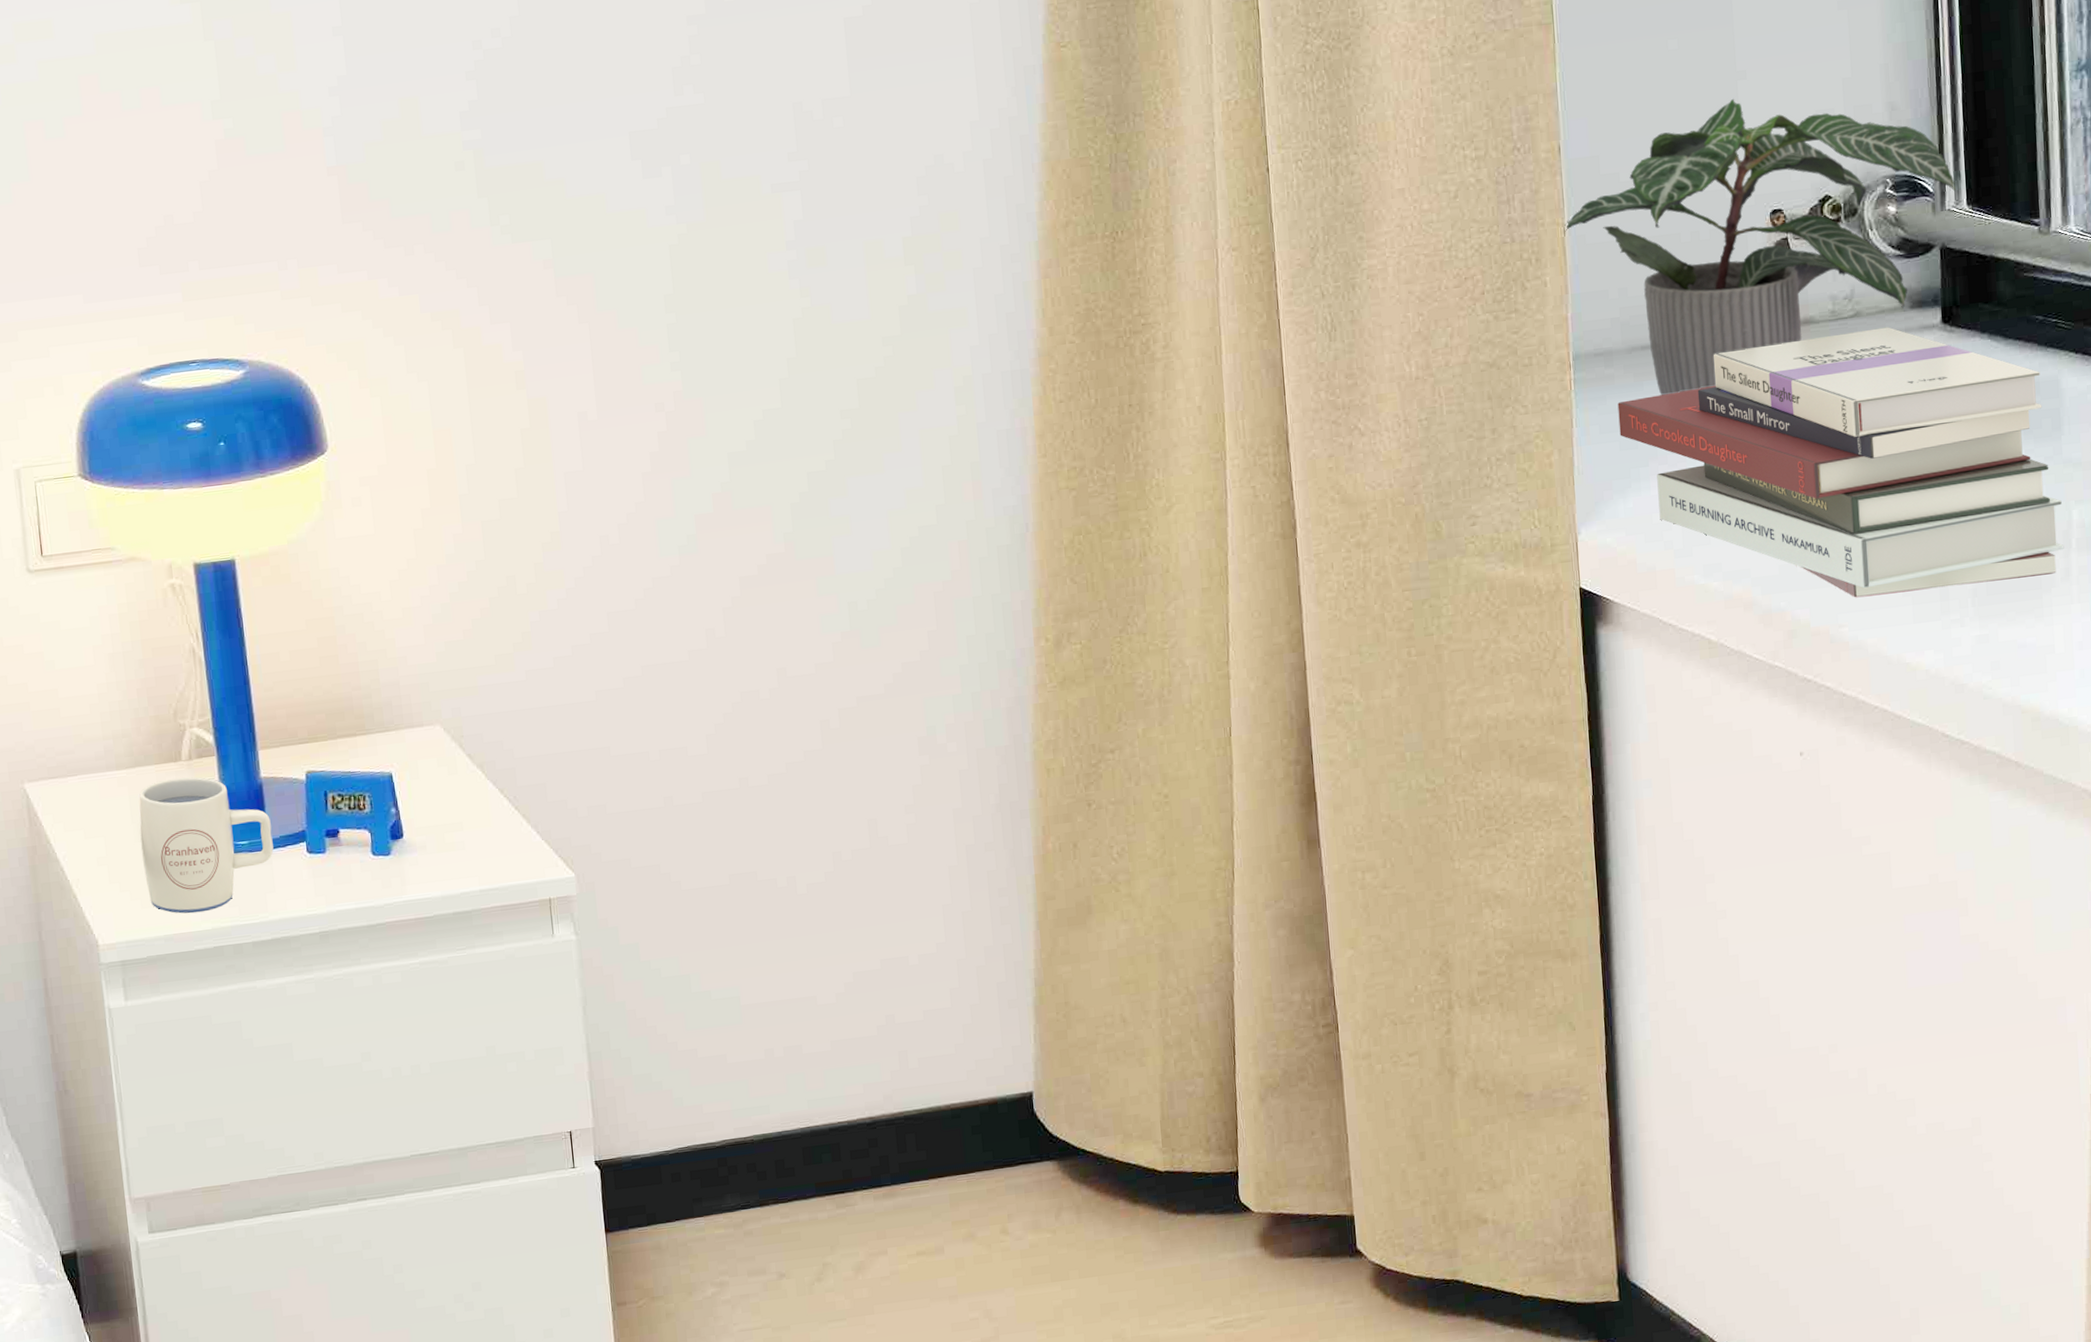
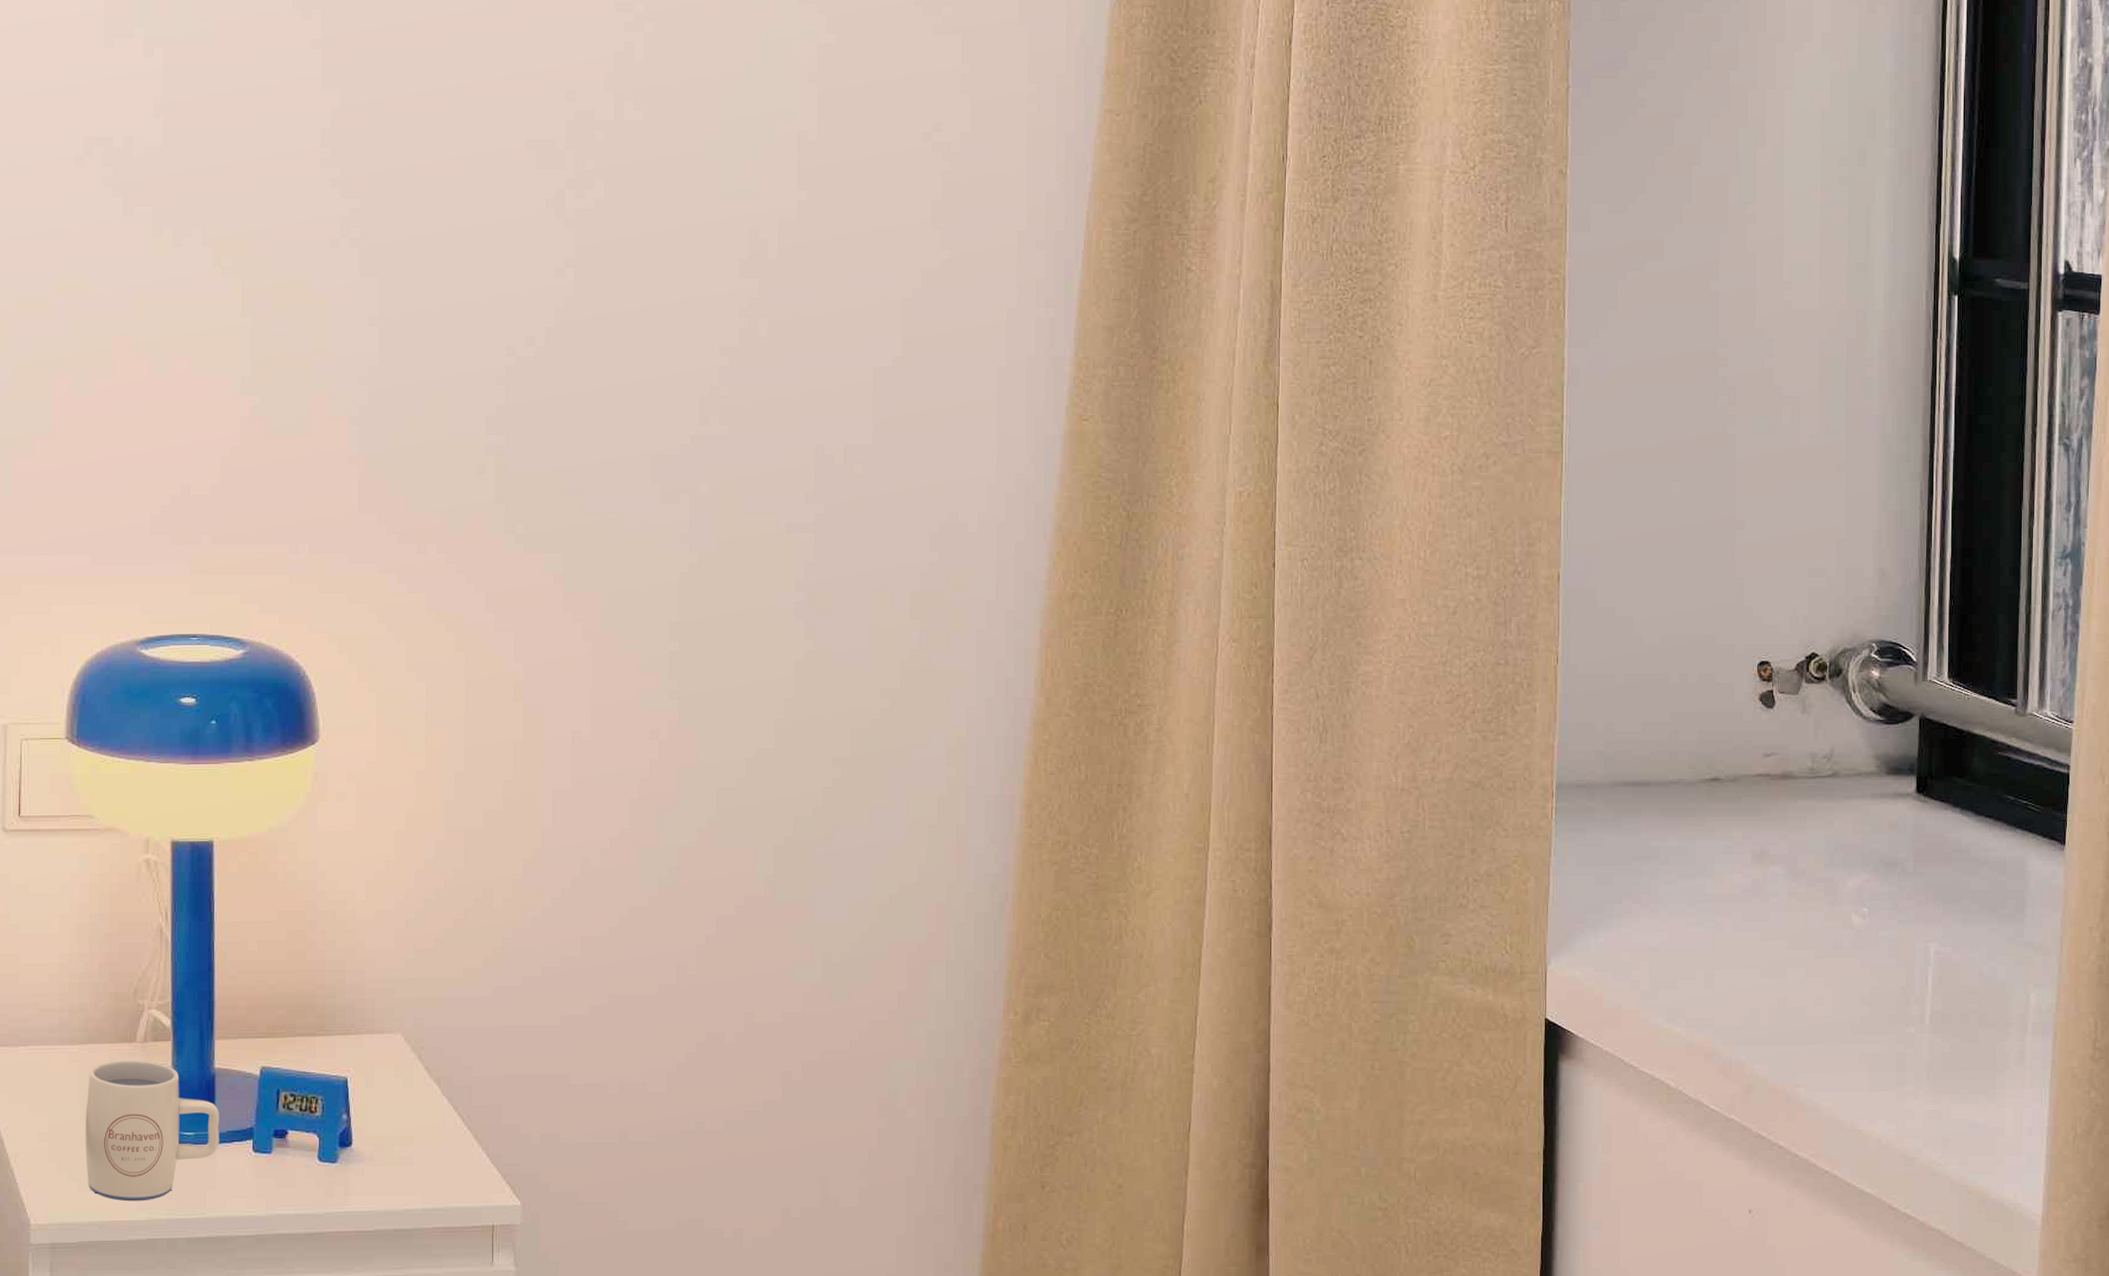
potted plant: present [1565,98,1957,396] -> none [1558,546,1939,834]
books: present [1617,327,2064,597] -> none [1596,790,2021,1058]

